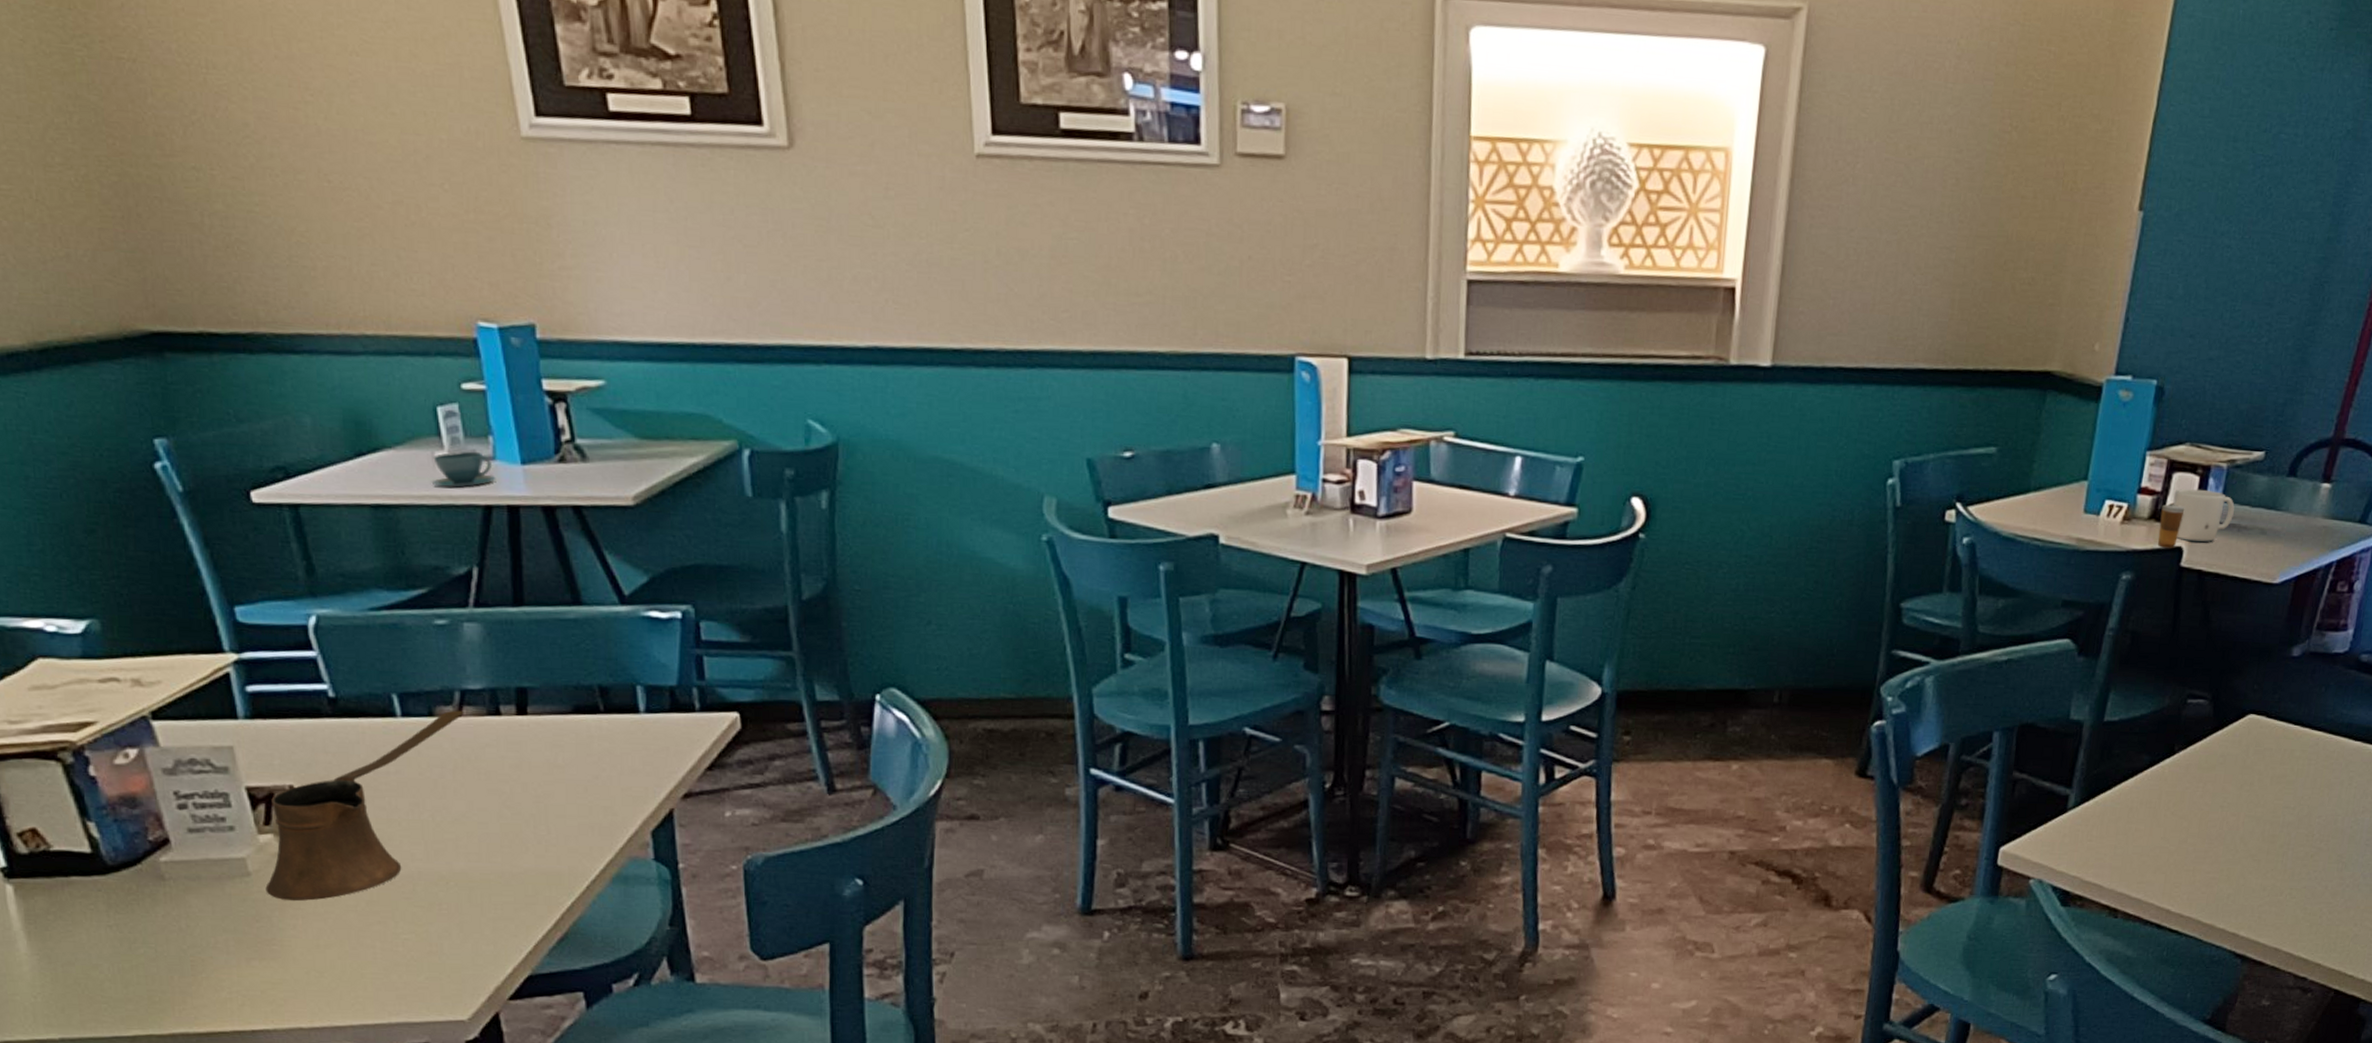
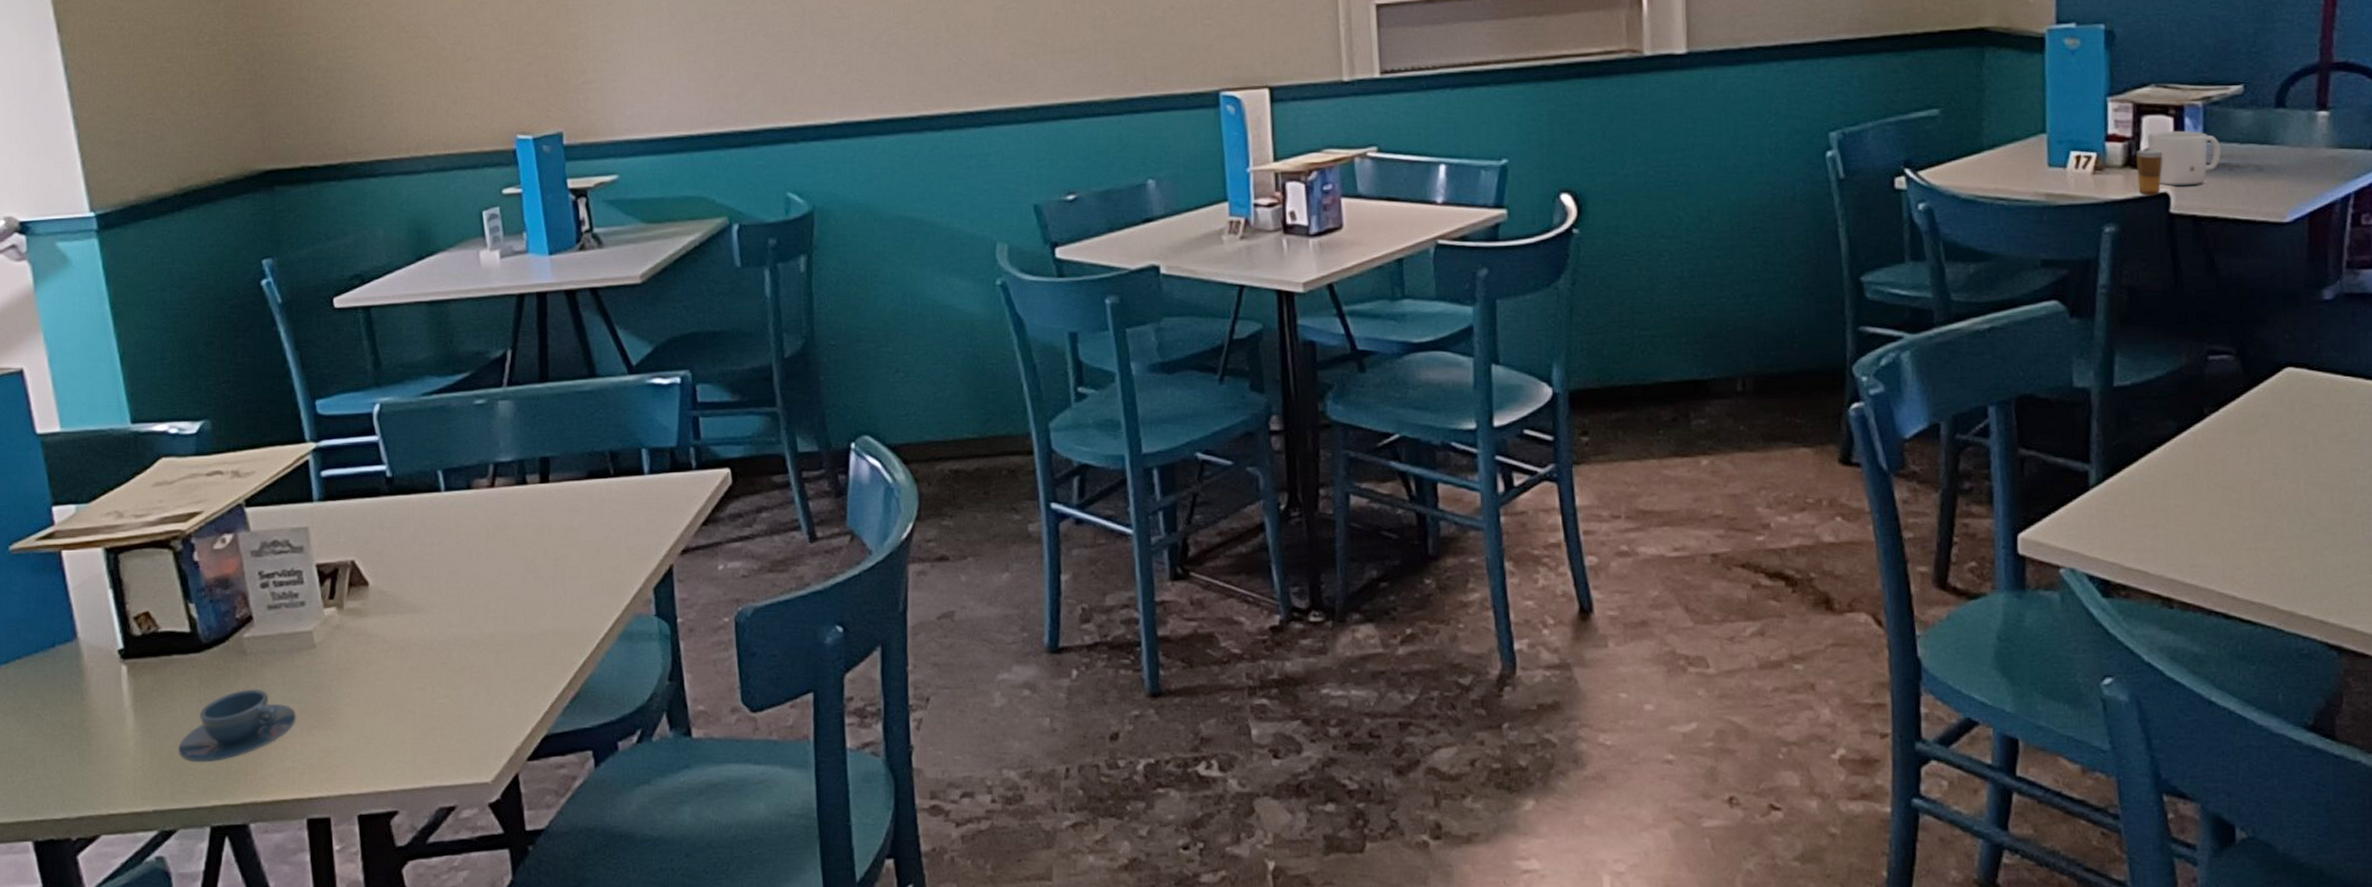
teacup: none [86,916,232,991] -> present [178,689,297,763]
coffee pot: present [265,710,464,901] -> none [327,482,496,670]
teacup: present [432,451,496,488] -> none [477,247,528,281]

